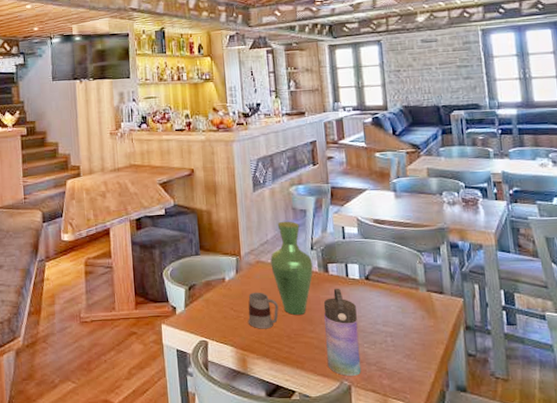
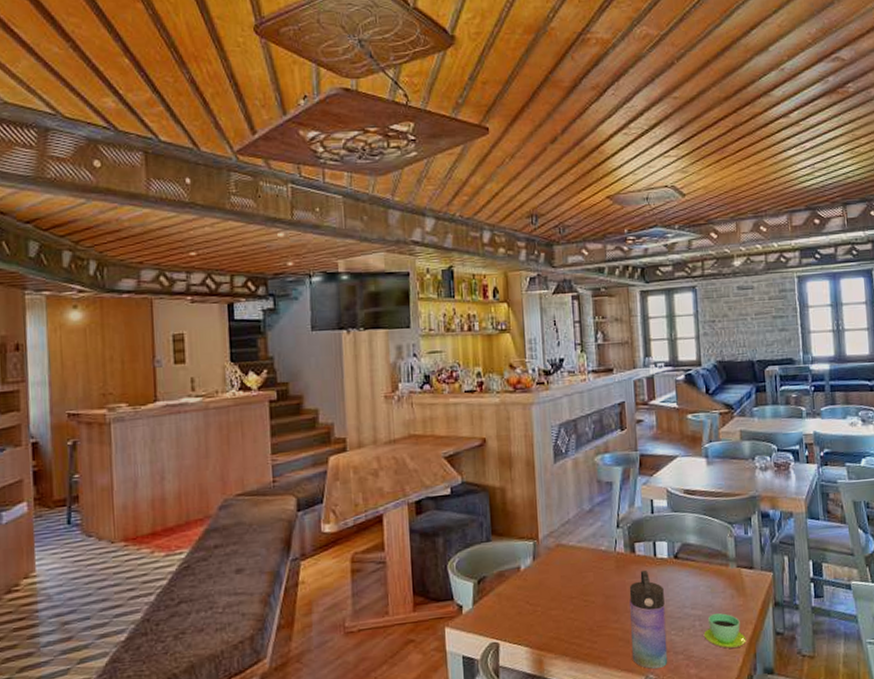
mug: present [248,292,279,329] -> none [545,580,580,624]
vase: present [270,221,313,316] -> none [572,495,619,605]
cup: none [395,331,438,364] -> present [703,613,746,649]

